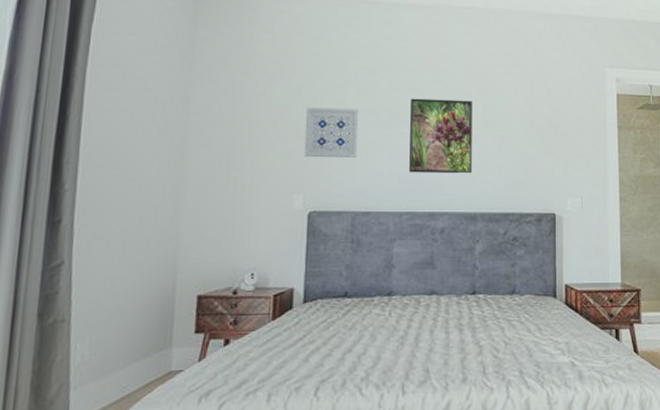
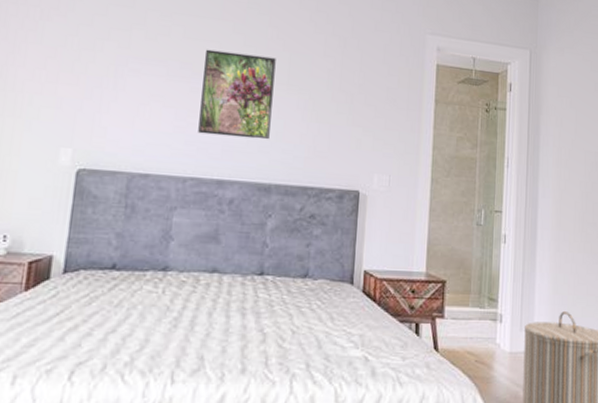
wall art: present [304,107,359,158] -> none [76,49,145,111]

